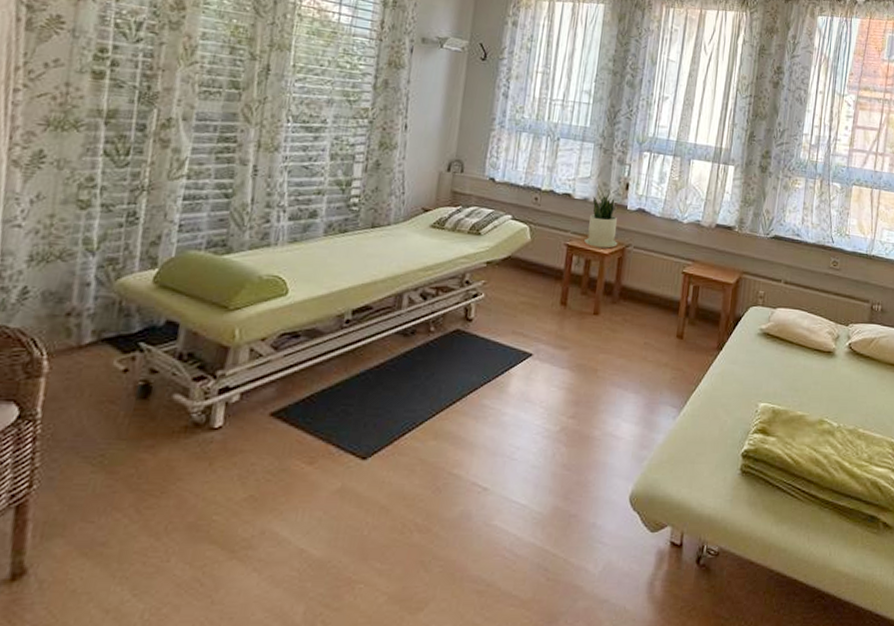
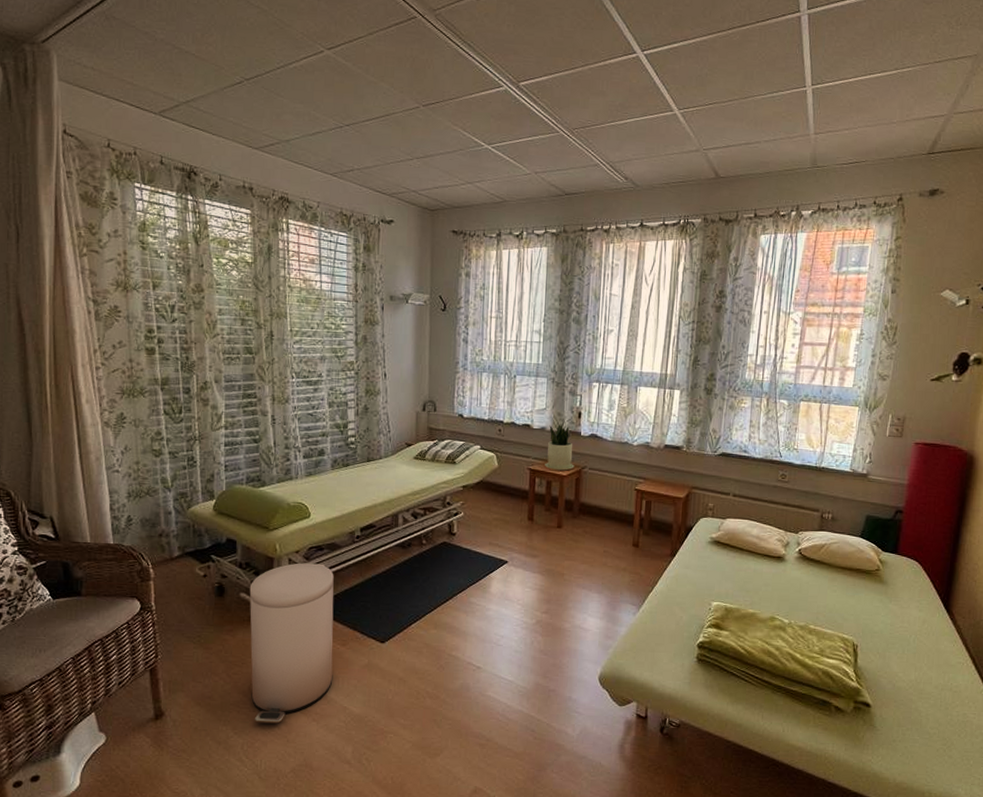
pedal bin: none [165,353,310,578] -> present [249,563,334,724]

